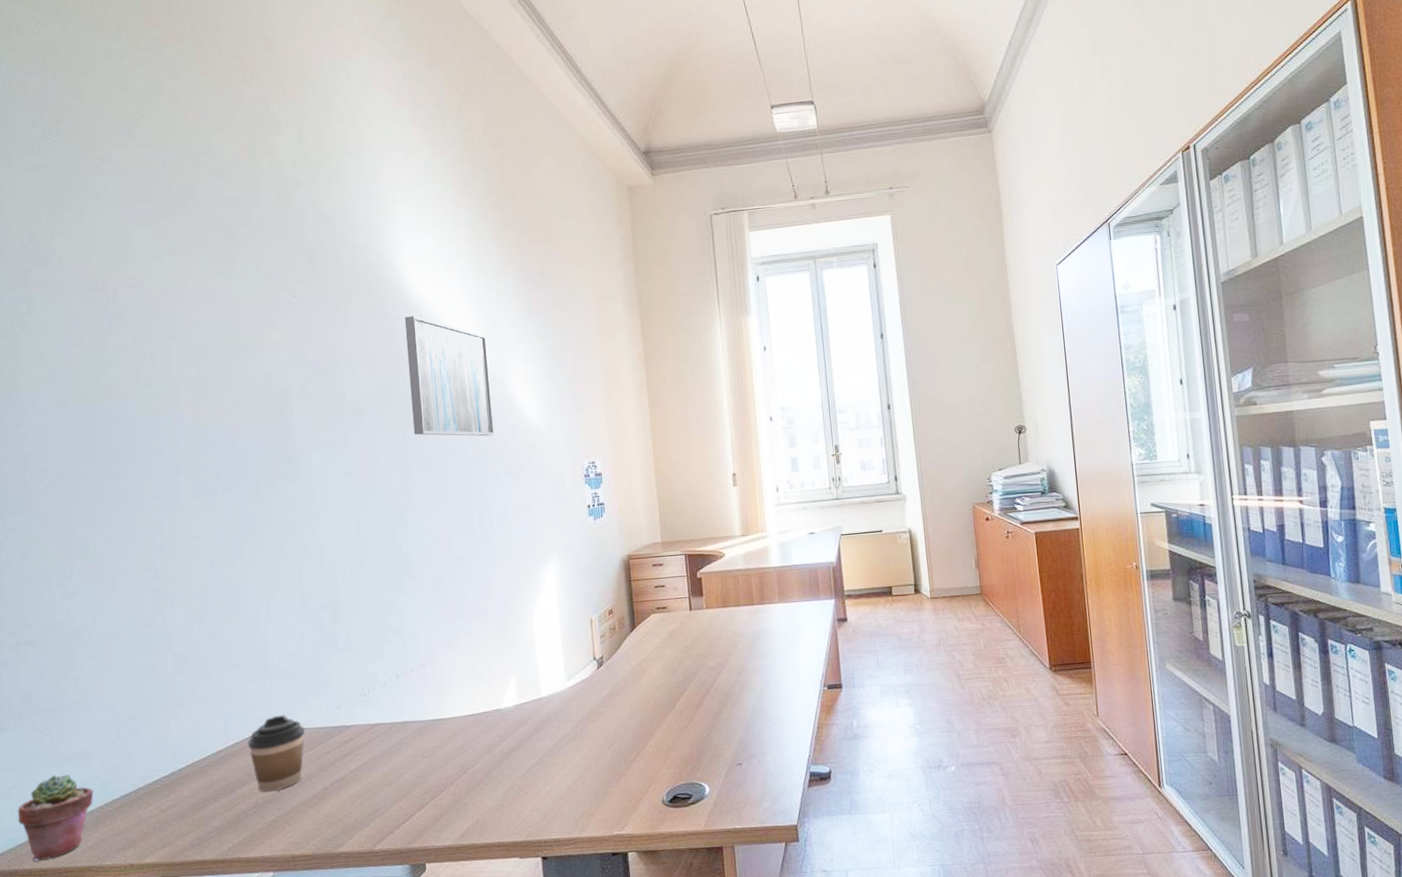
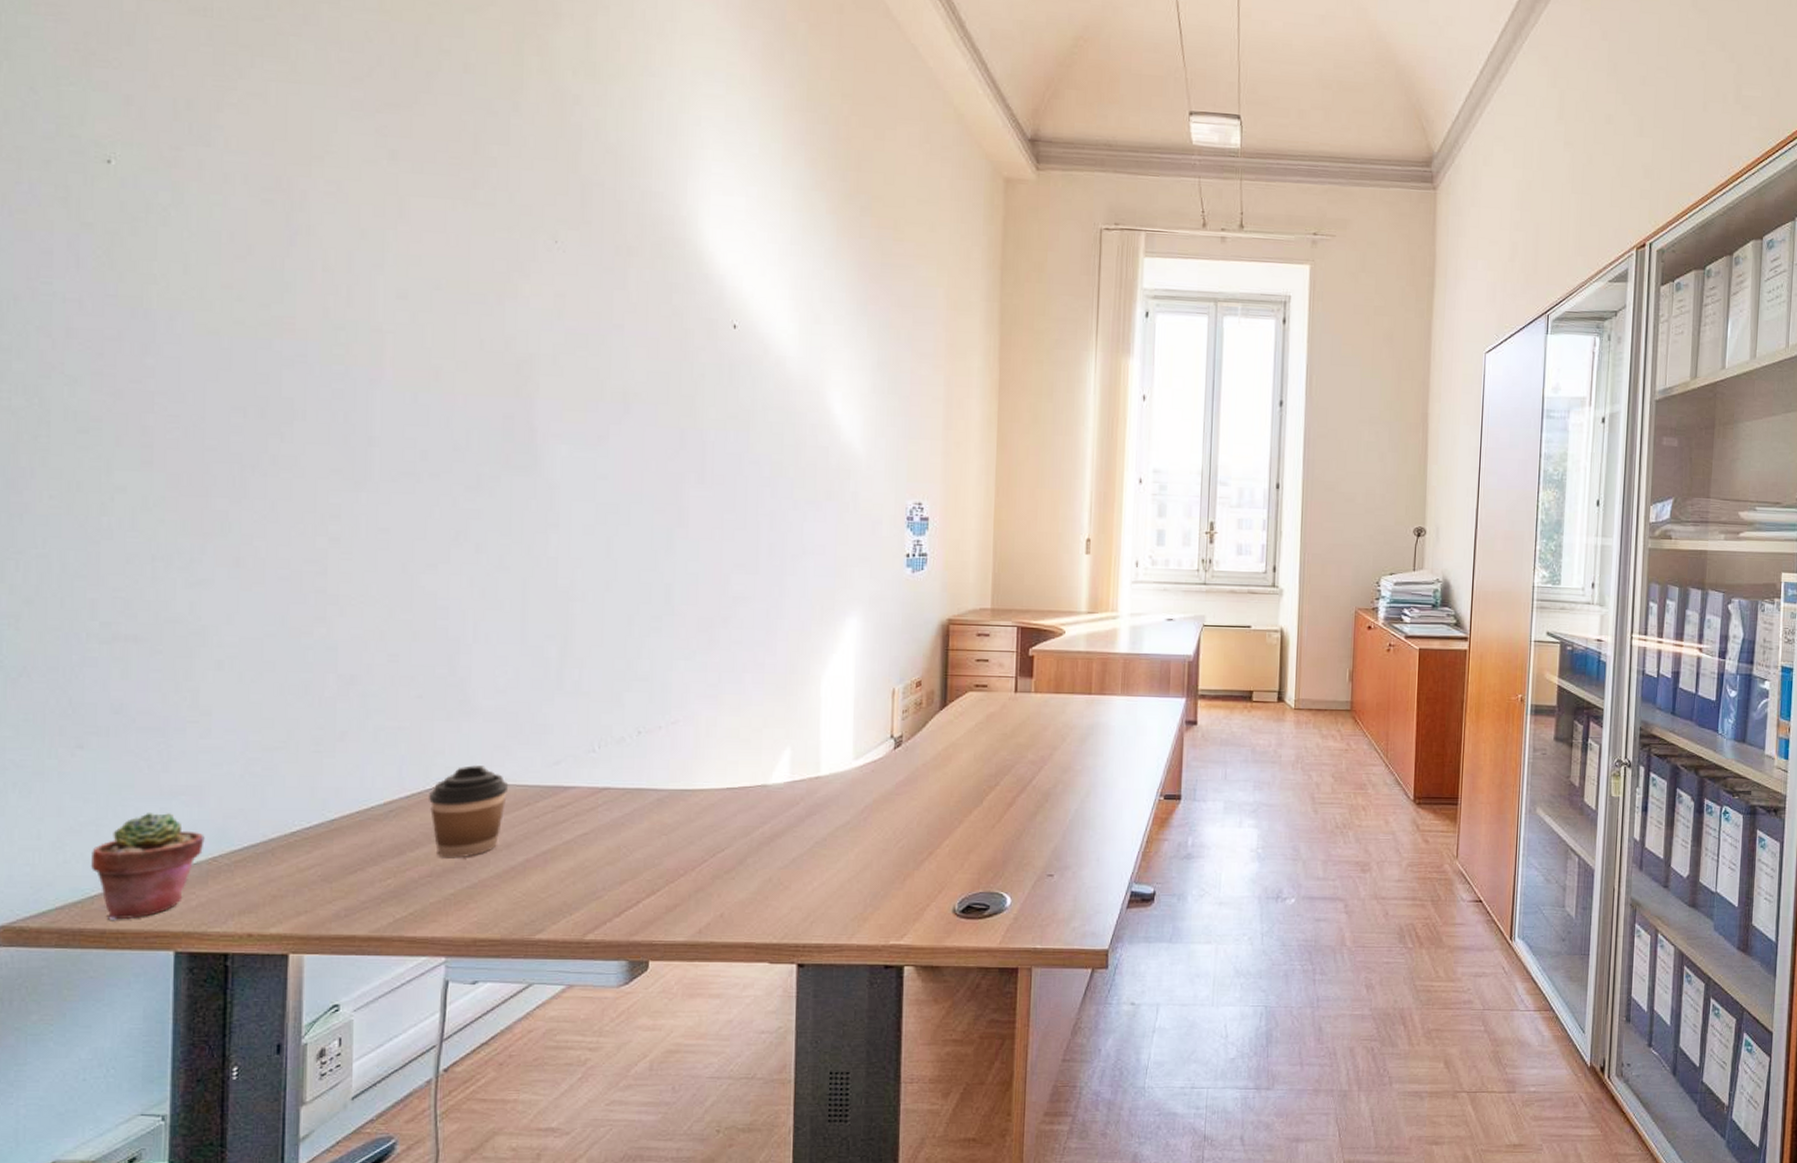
wall art: present [404,316,495,436] -> none [696,291,804,454]

